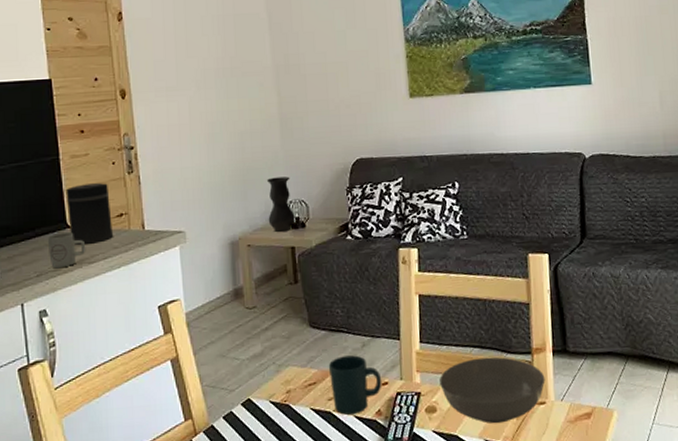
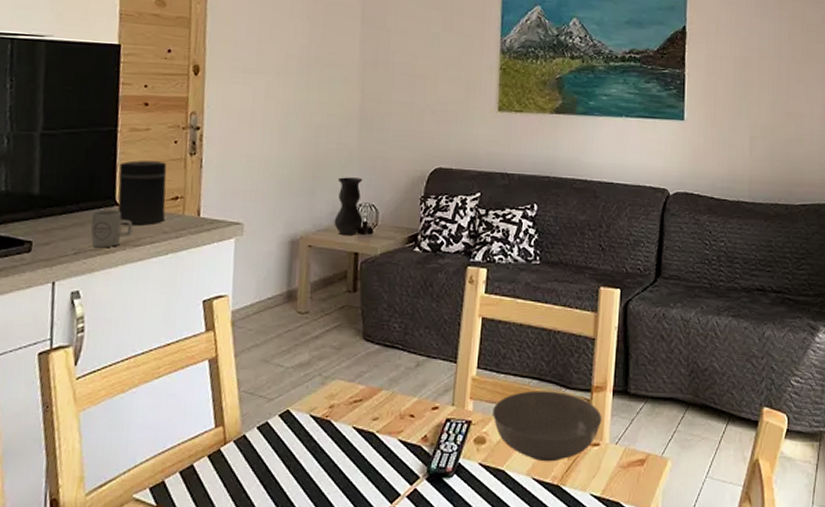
mug: present [328,355,382,415] -> none [377,374,433,437]

